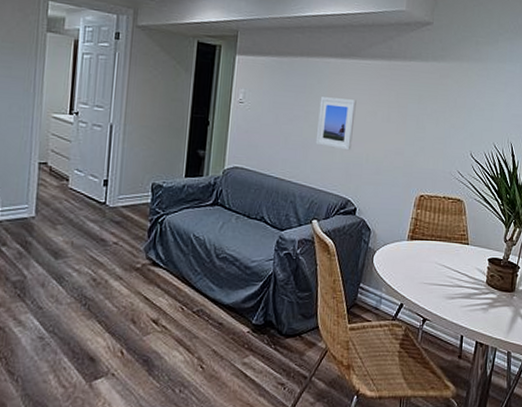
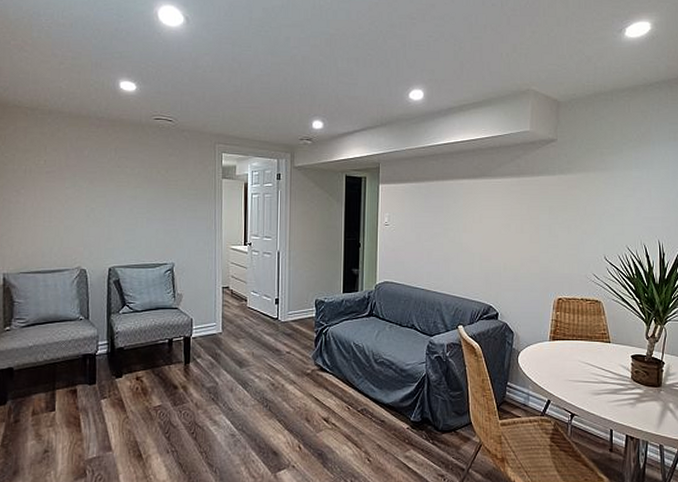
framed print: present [315,97,356,151] -> none [455,215,490,261]

